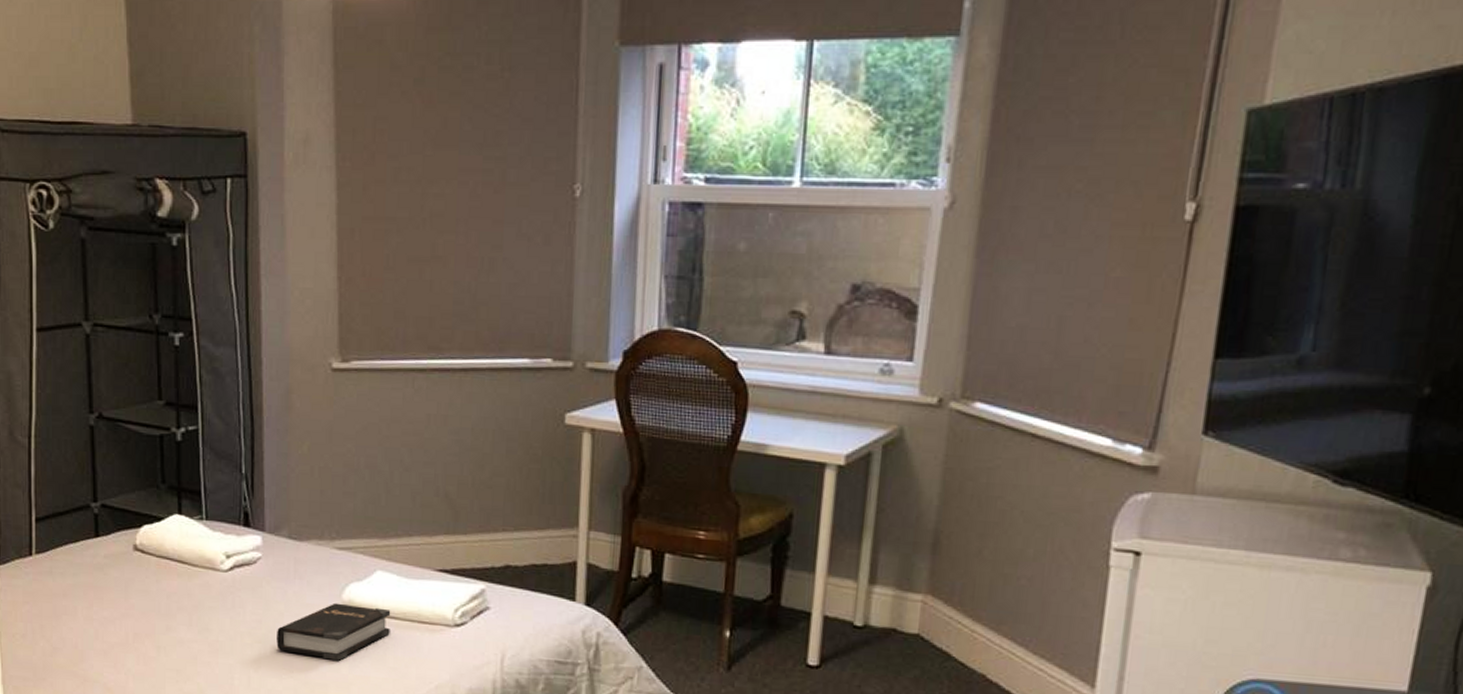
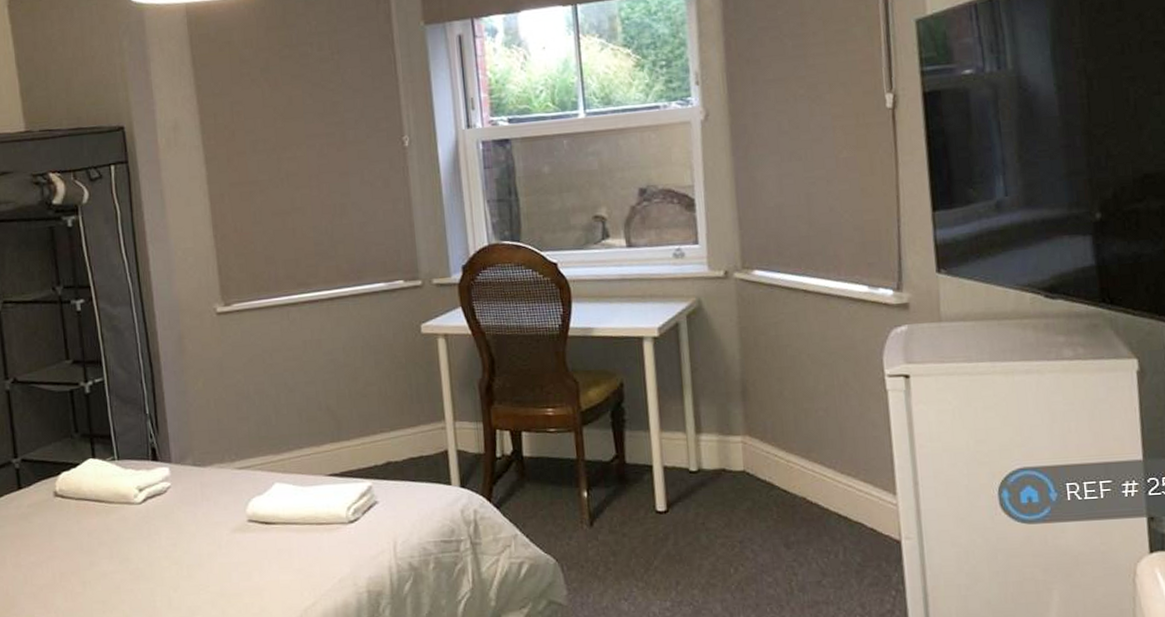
hardback book: present [277,602,391,661] -> none [191,516,293,571]

